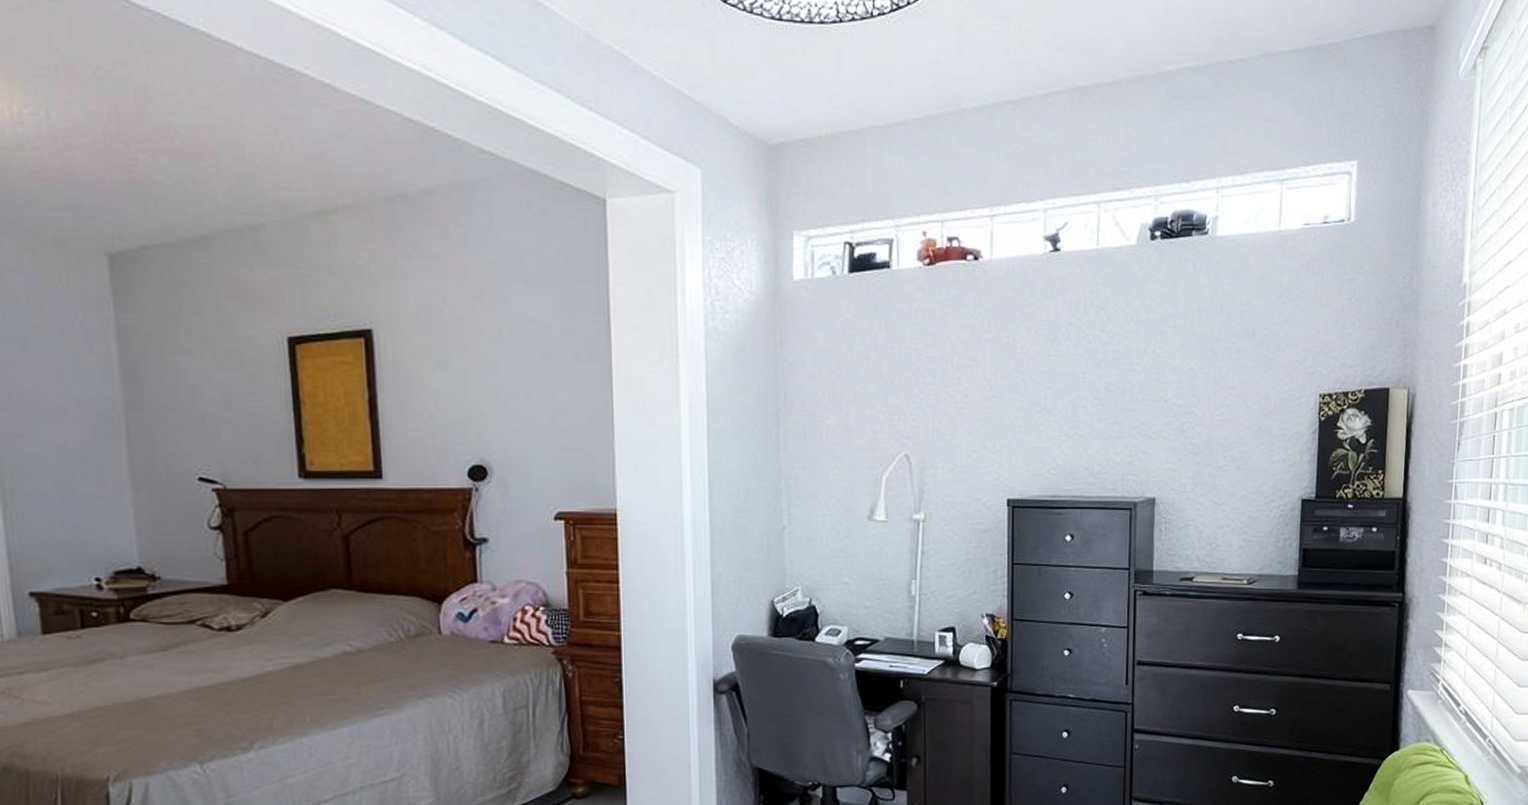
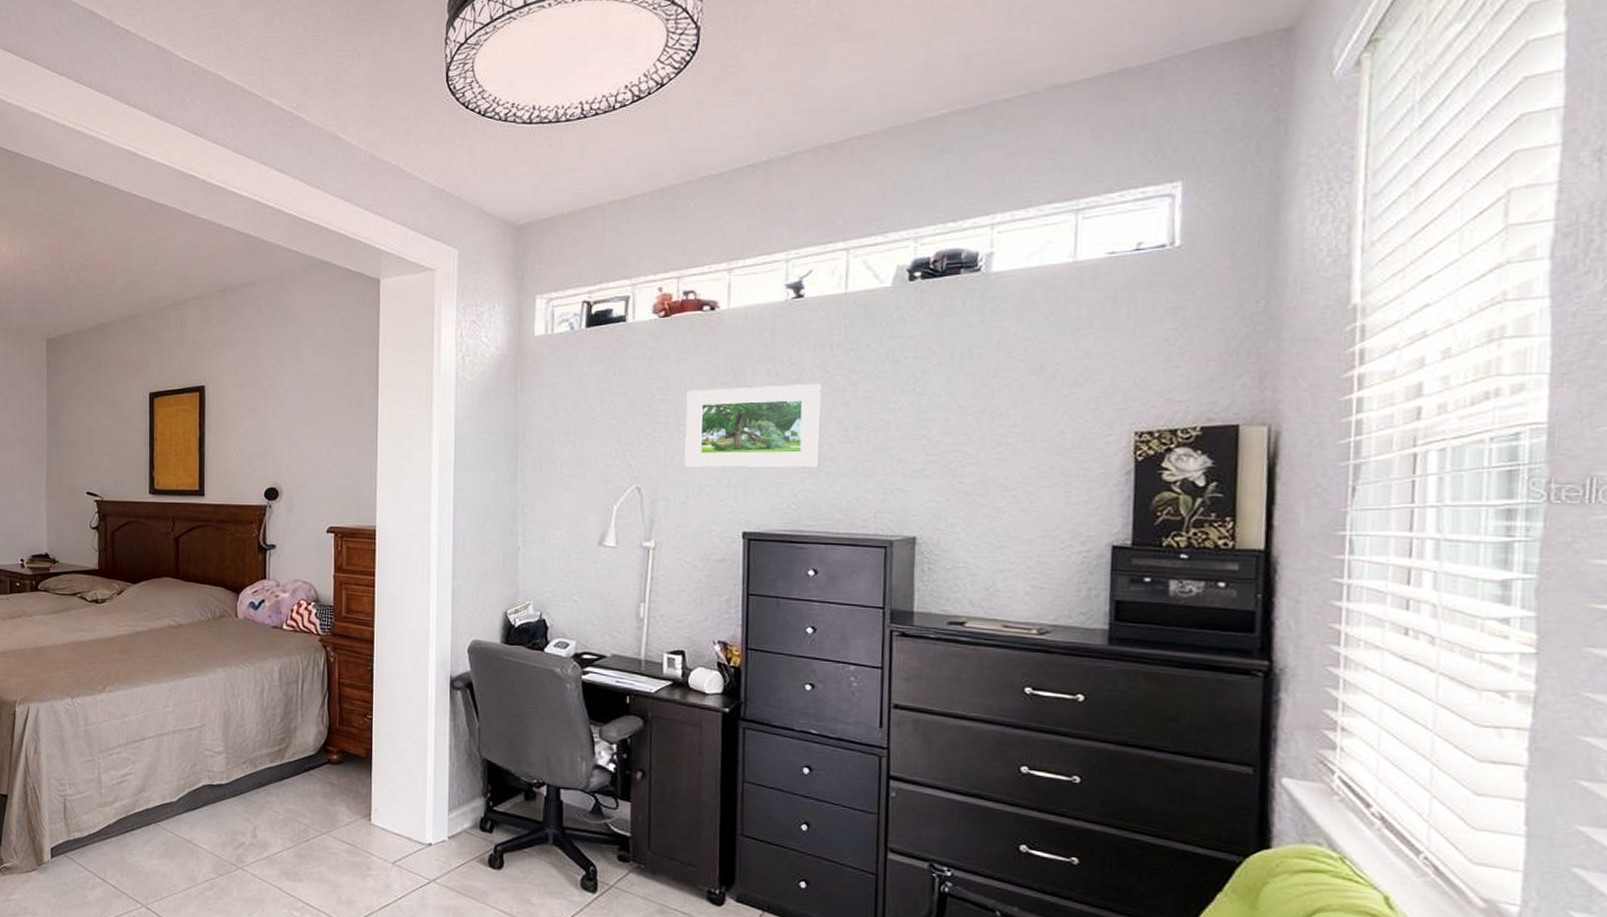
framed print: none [952,342,1077,433] -> present [684,383,822,468]

